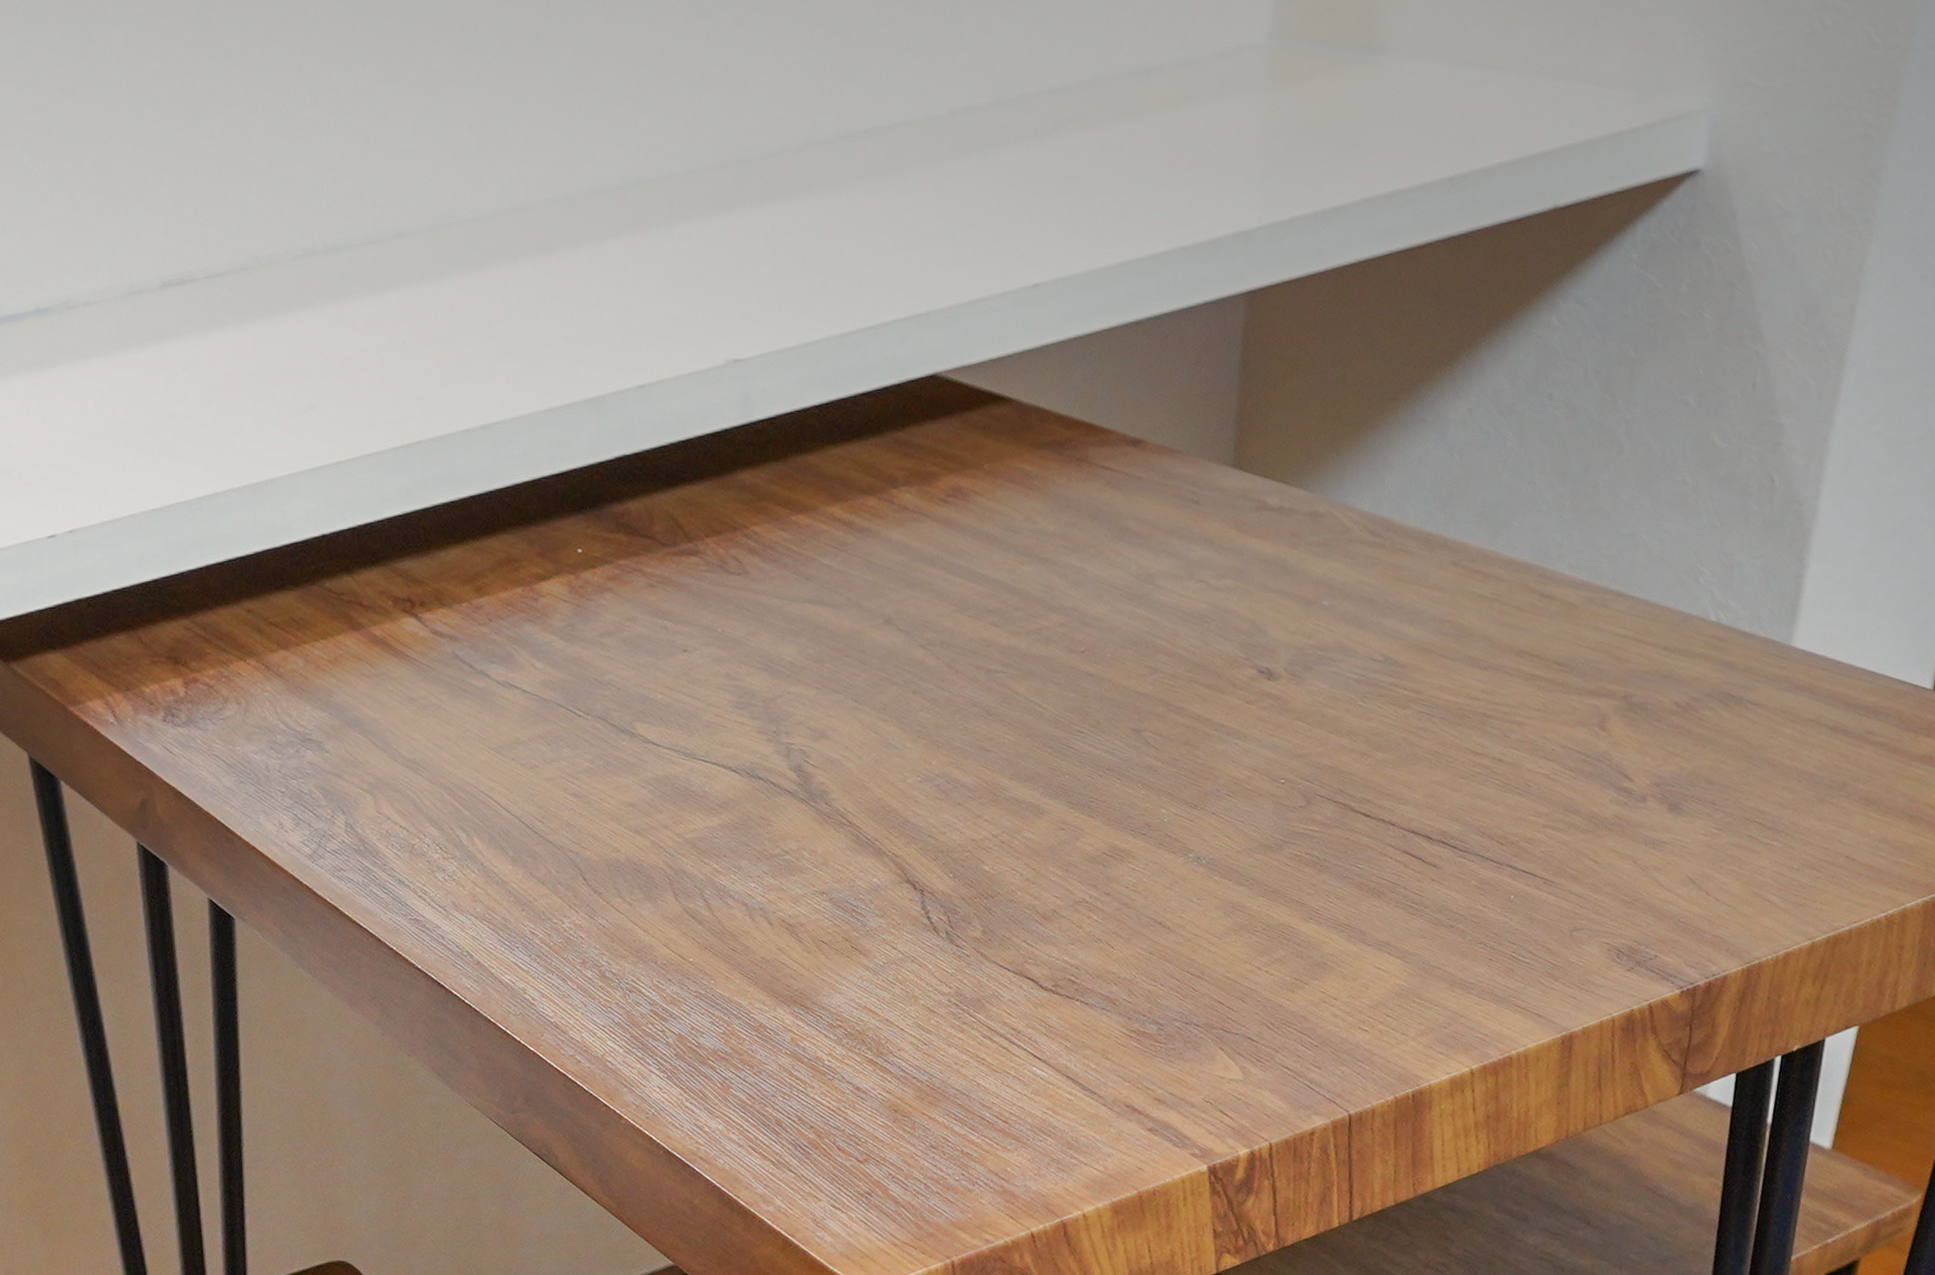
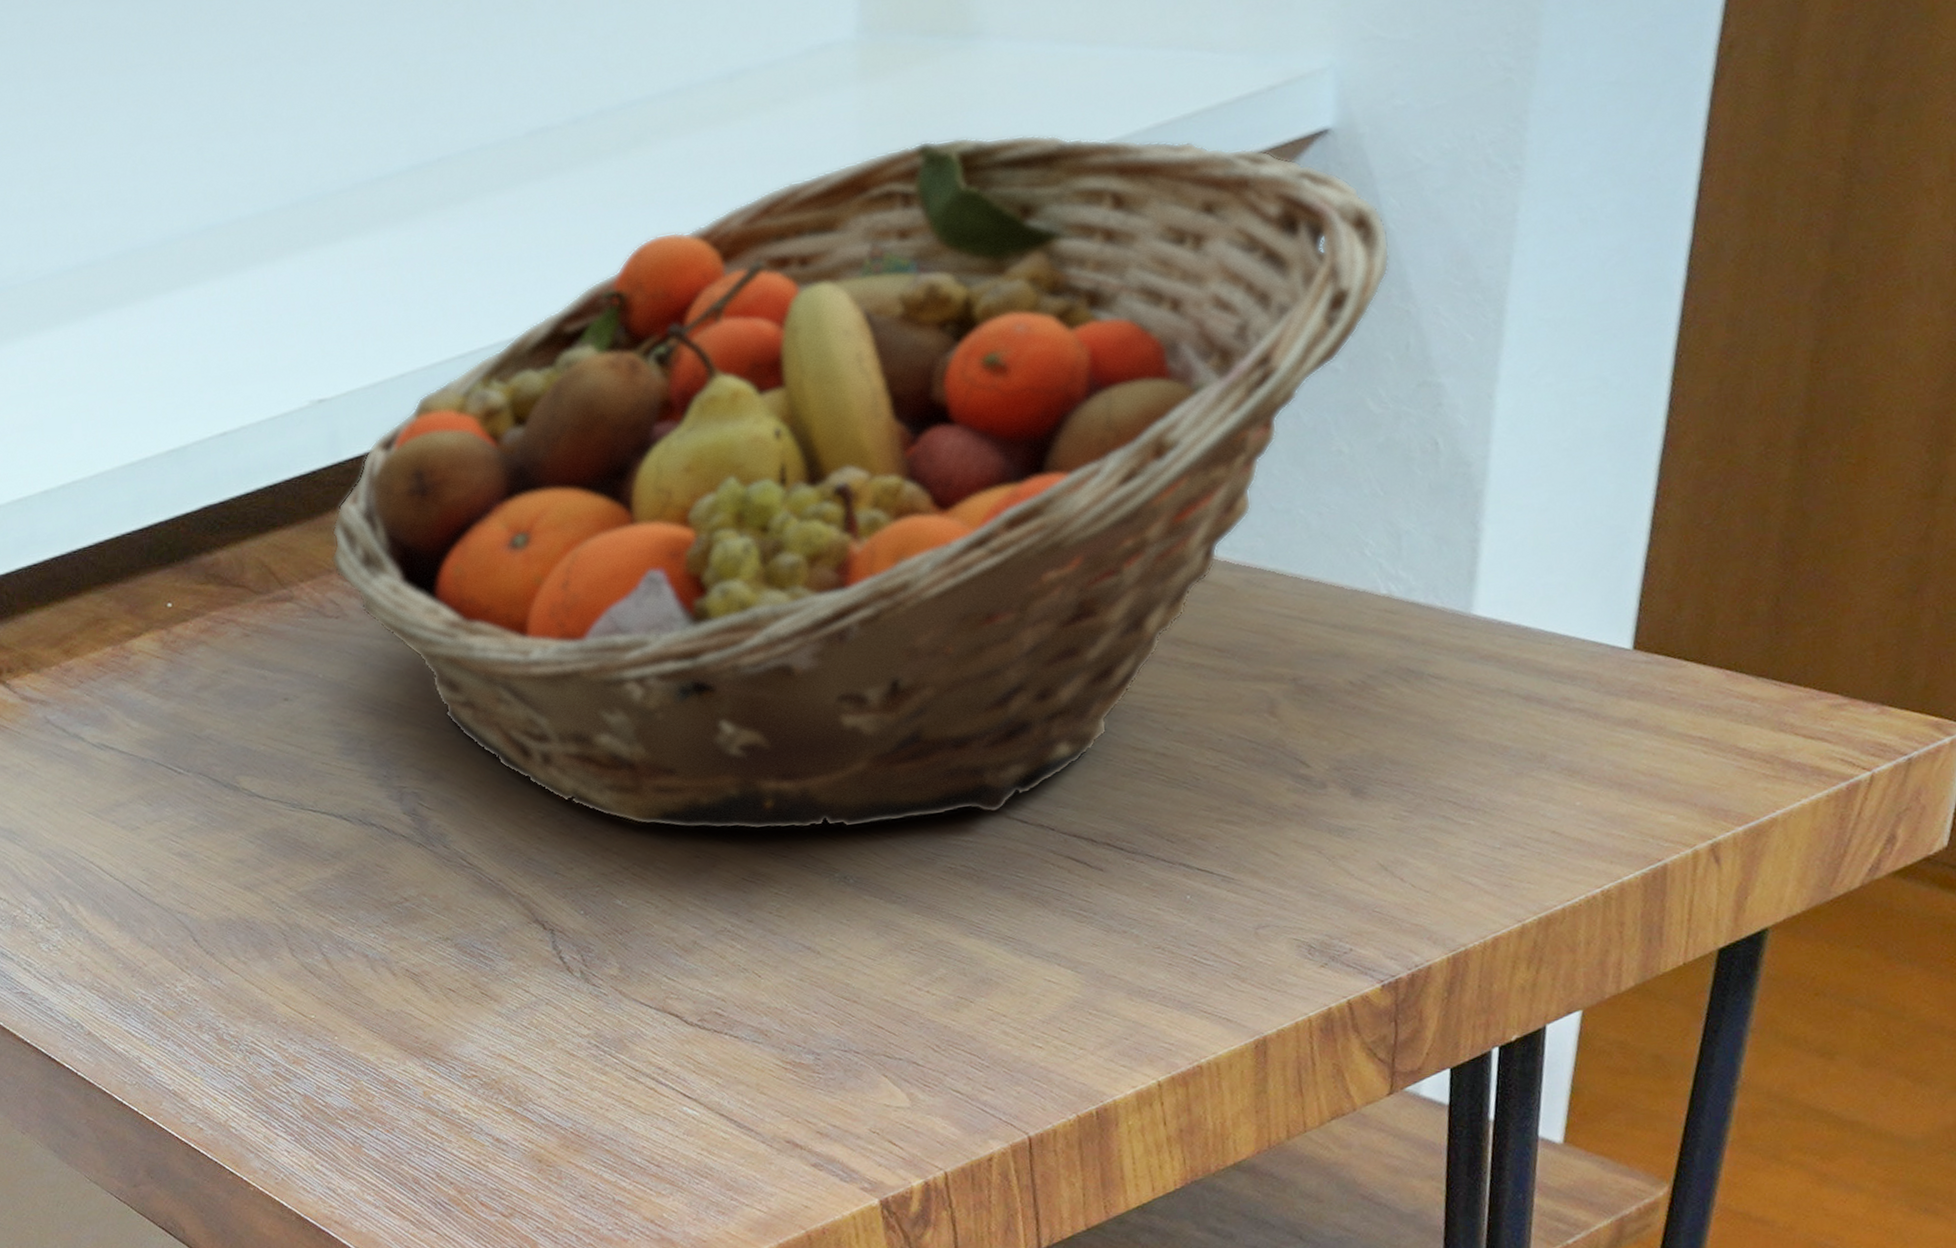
fruit basket: none [736,150,1746,811] -> present [330,134,1390,831]

